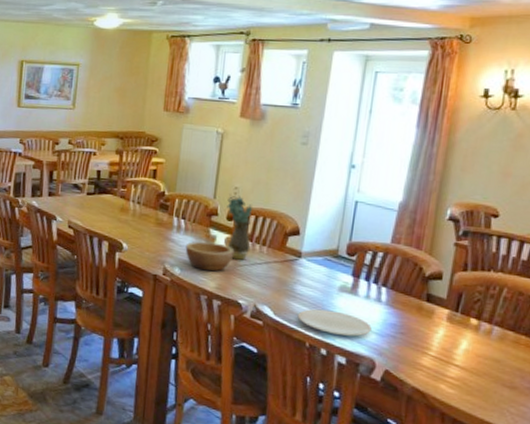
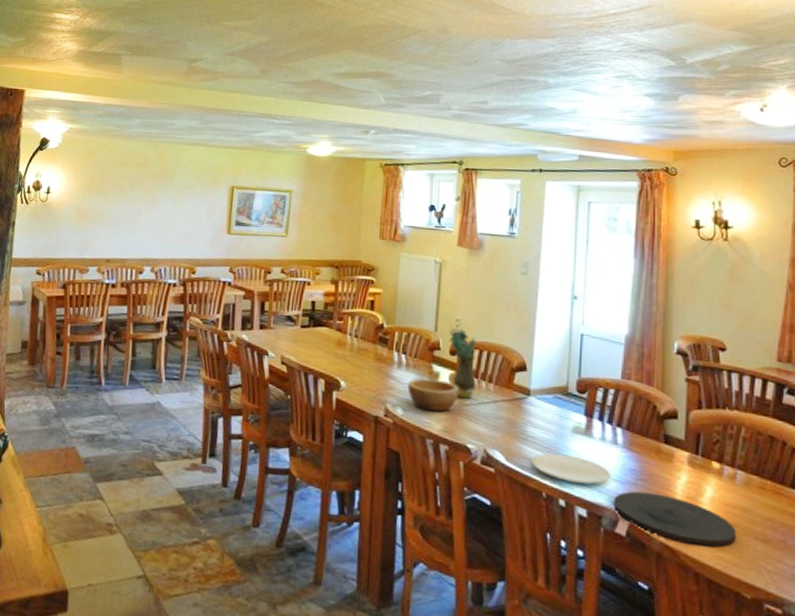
plate: none [371,343,485,392] -> present [613,491,736,547]

